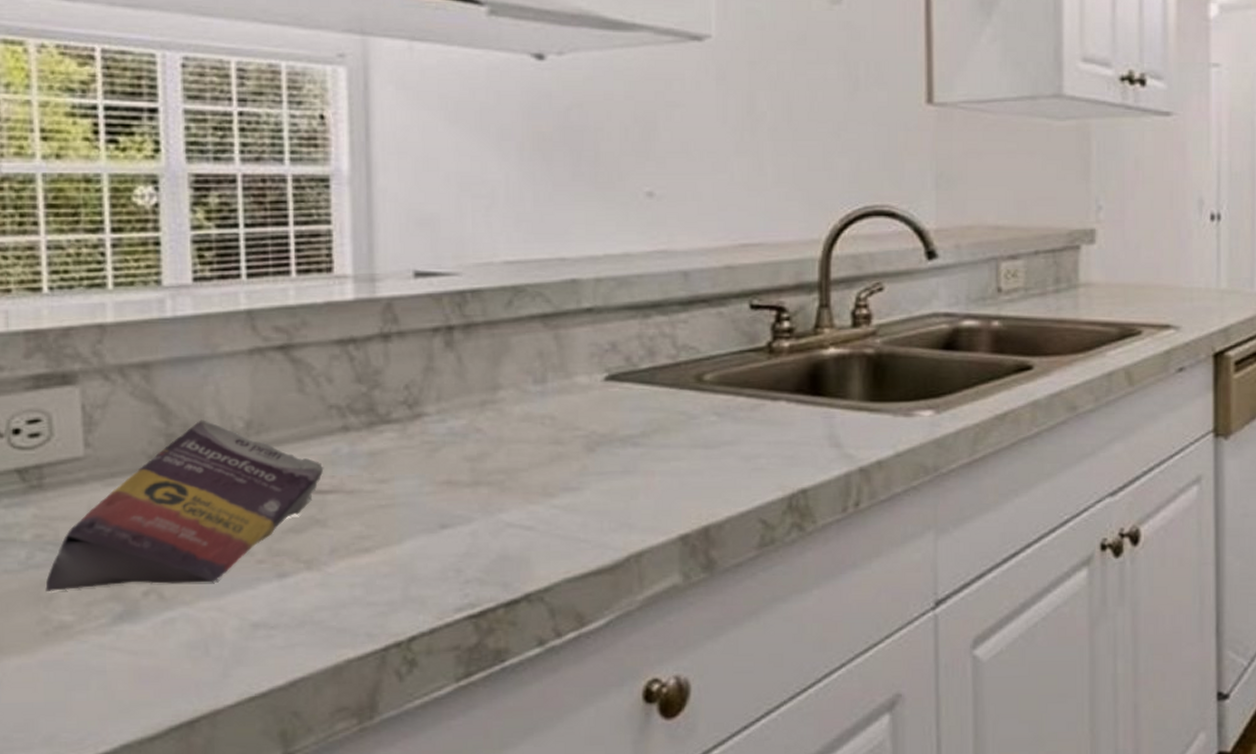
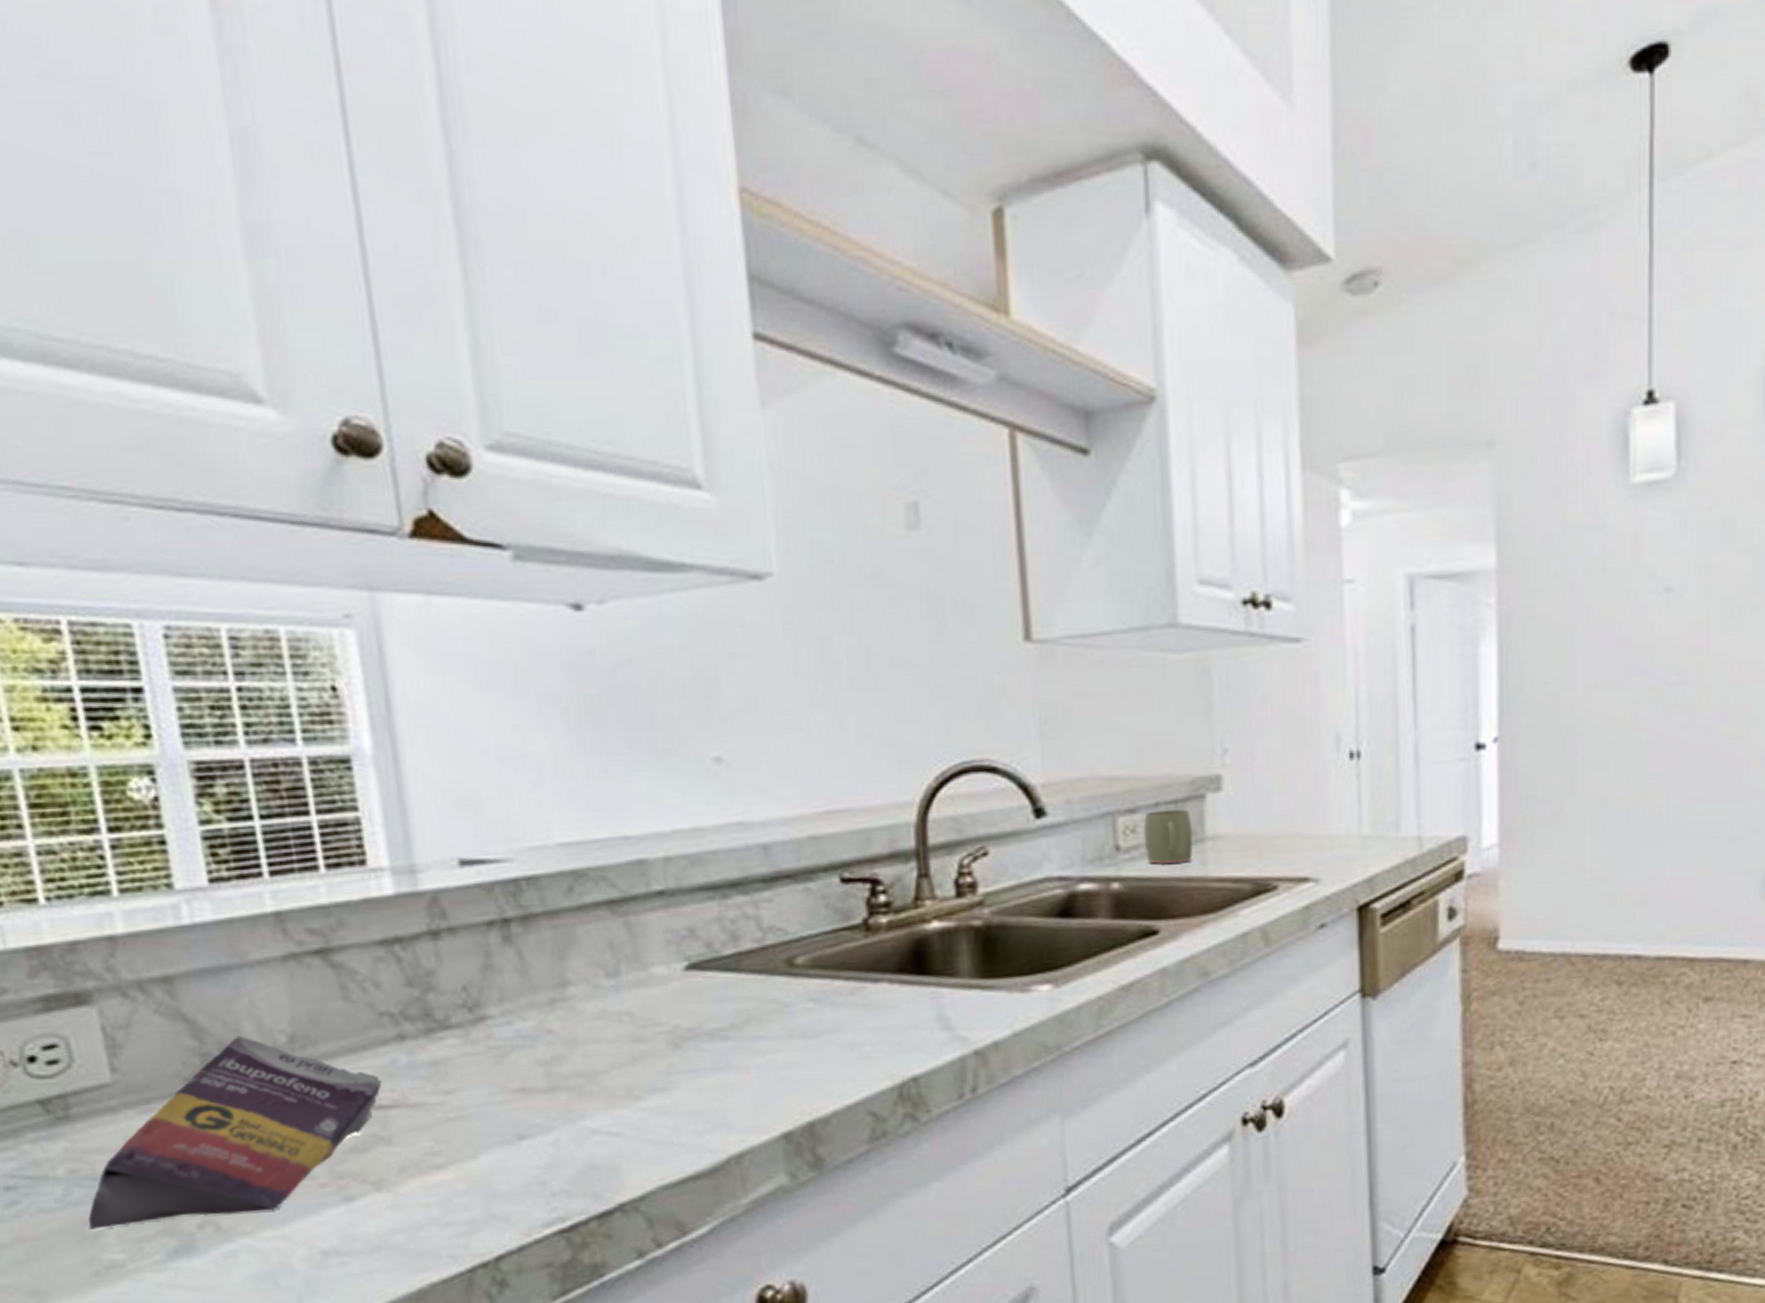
mug: none [1023,257,1067,307] -> present [1143,808,1193,865]

